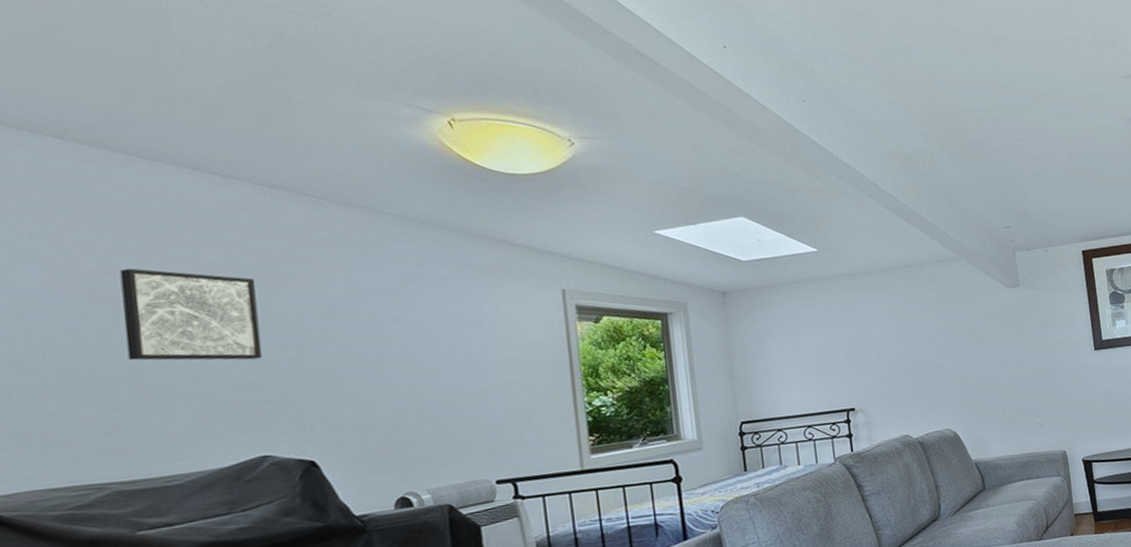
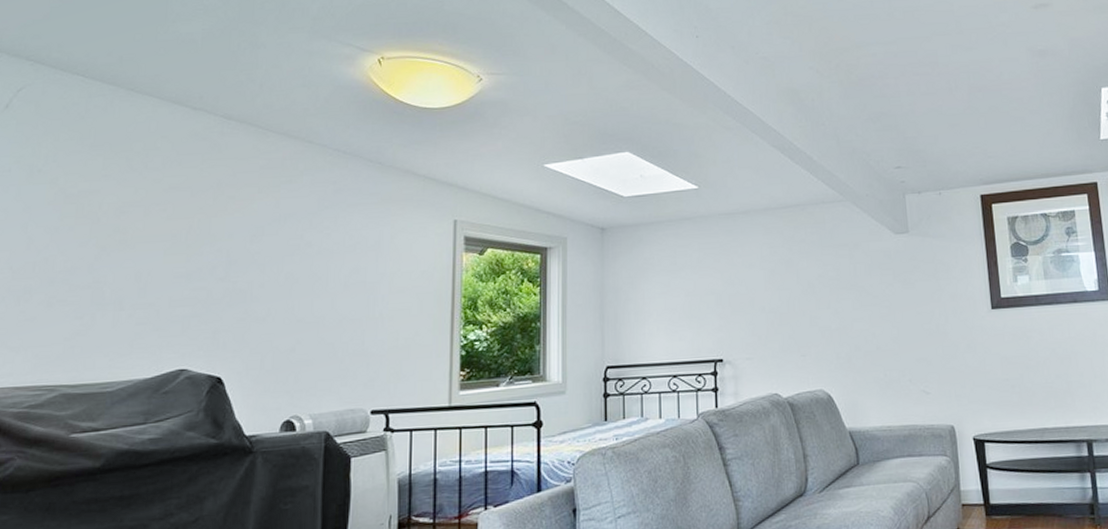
wall art: present [119,268,263,361] -> none [95,189,203,277]

